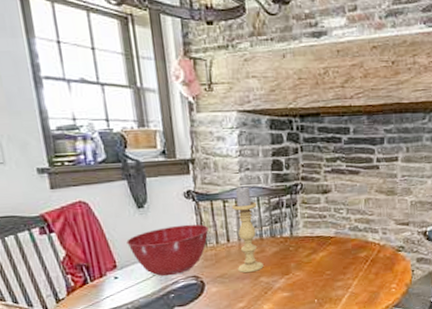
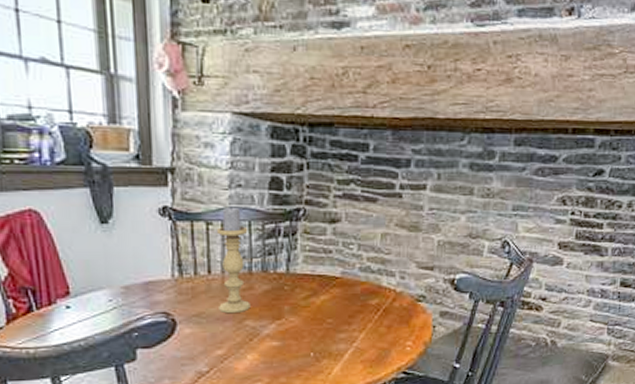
mixing bowl: present [126,224,210,276] -> none [84,248,188,310]

